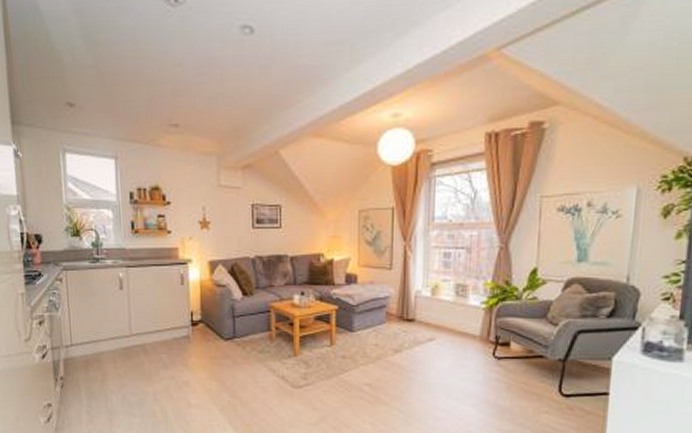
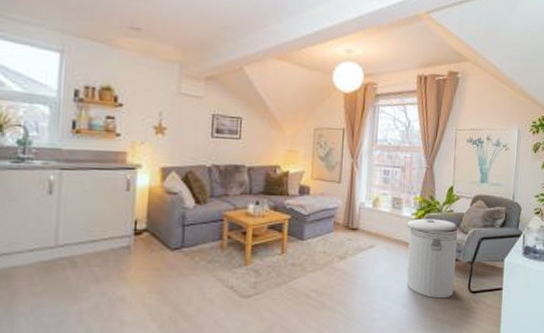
can: none [474,308,545,401] -> present [406,218,458,299]

